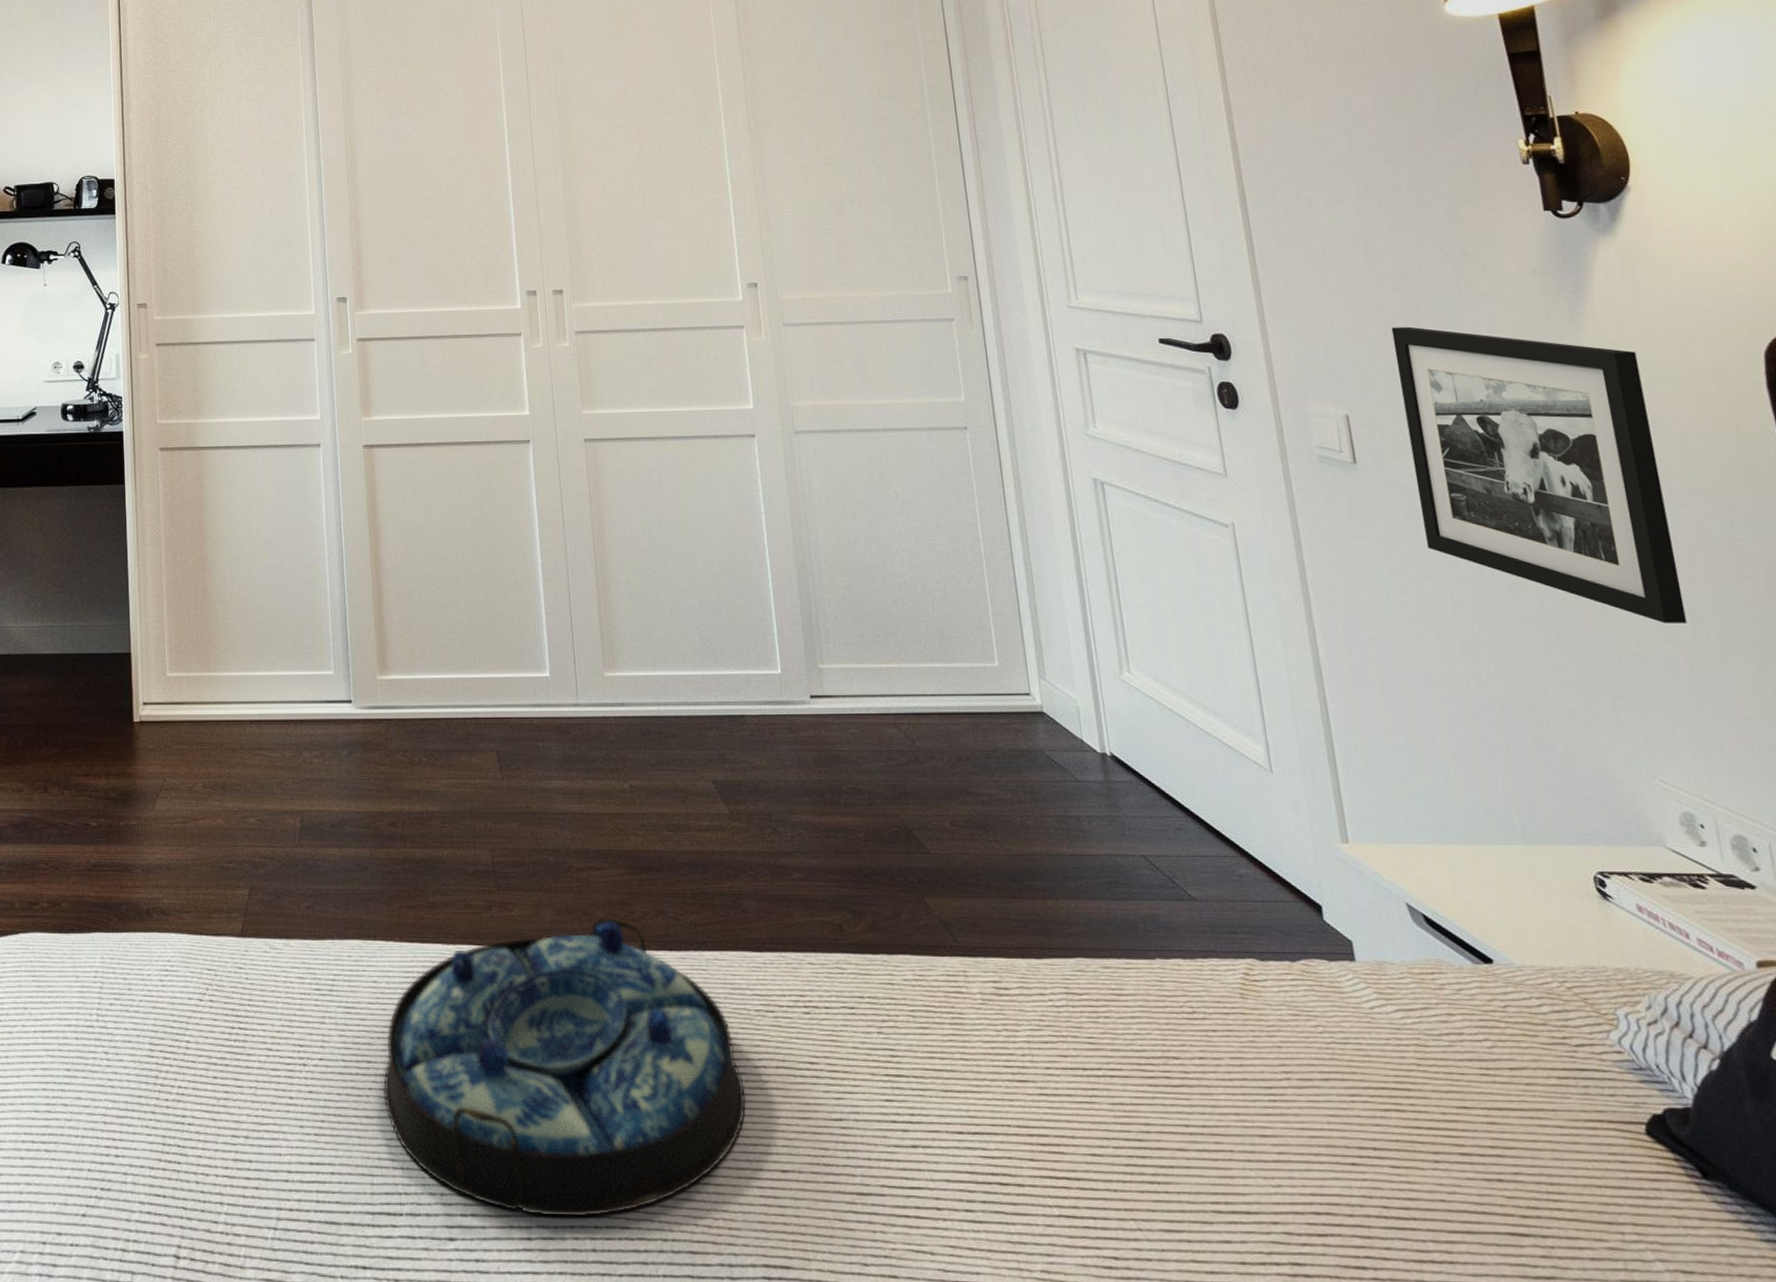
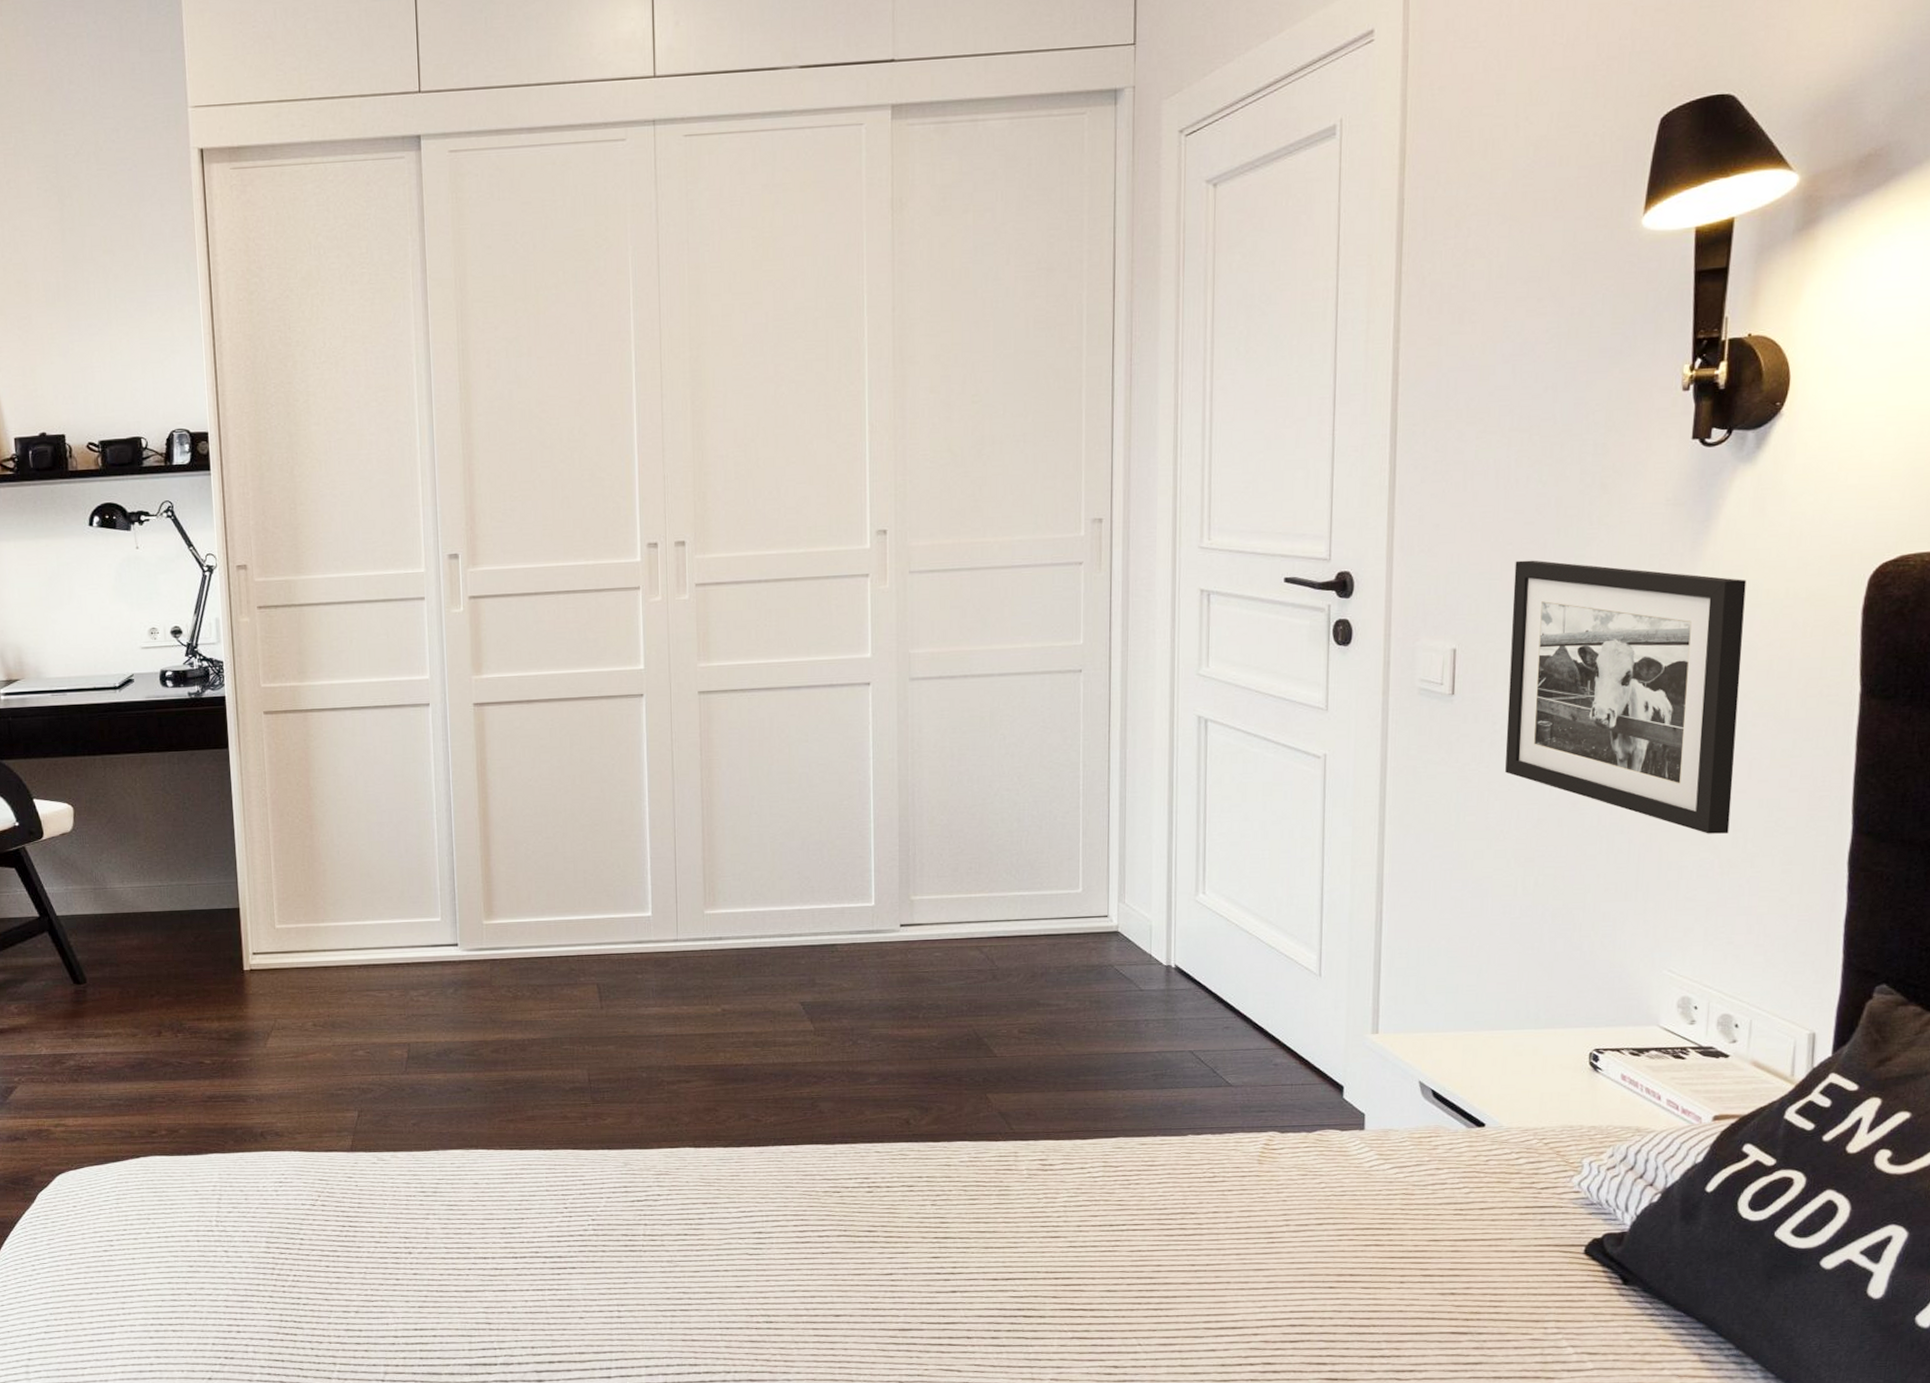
serving tray: present [382,917,746,1217] -> none [481,1122,808,1360]

